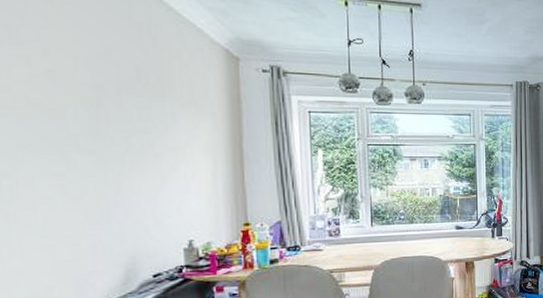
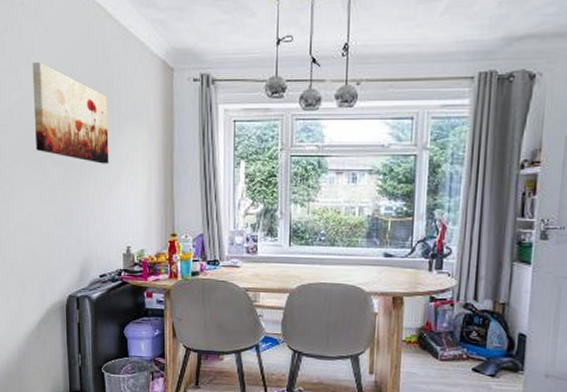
wall art: none [45,36,162,153] -> present [32,61,109,164]

